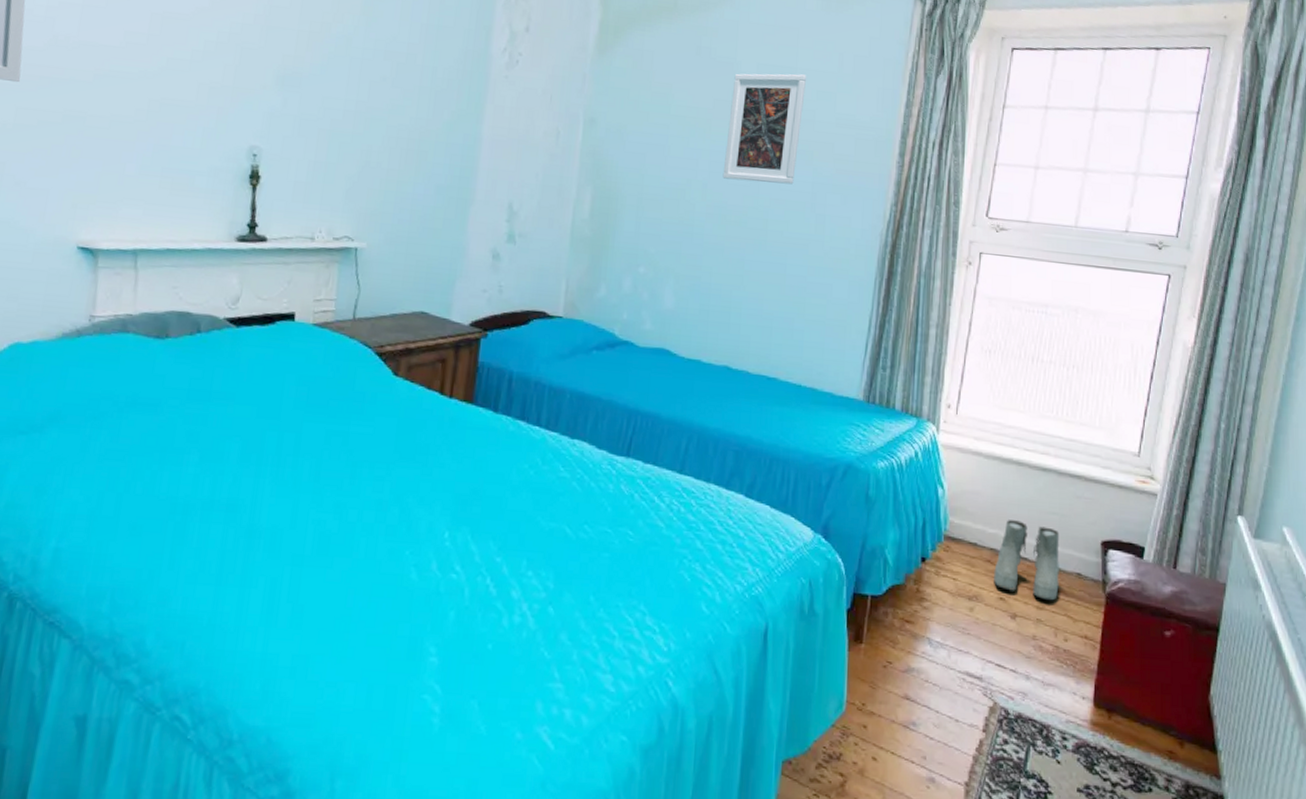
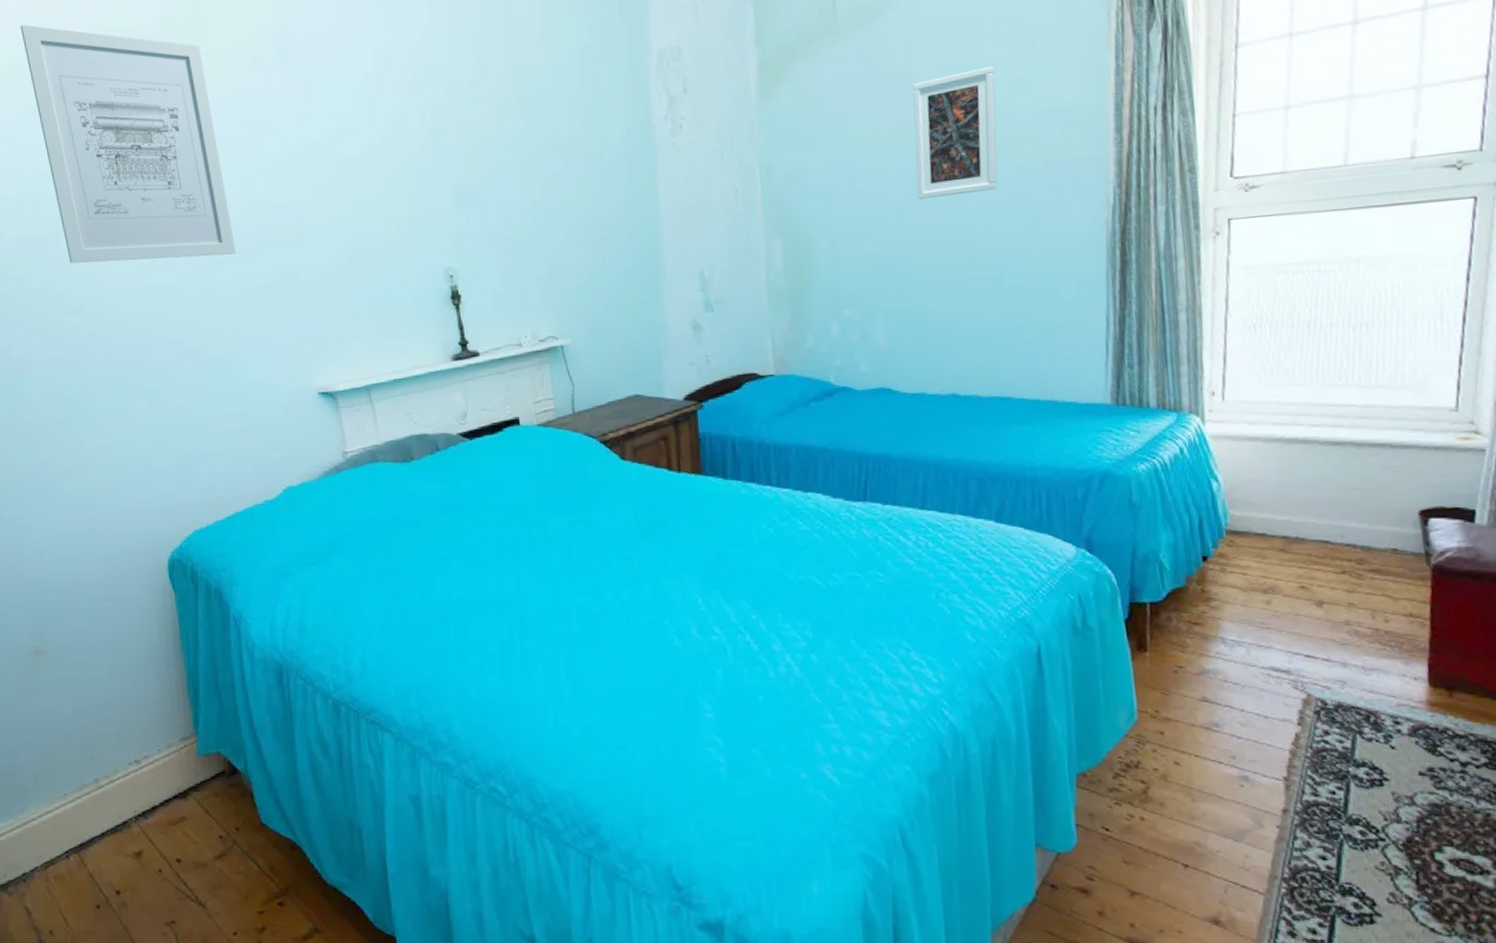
boots: present [994,520,1060,601] -> none [1290,502,1372,583]

